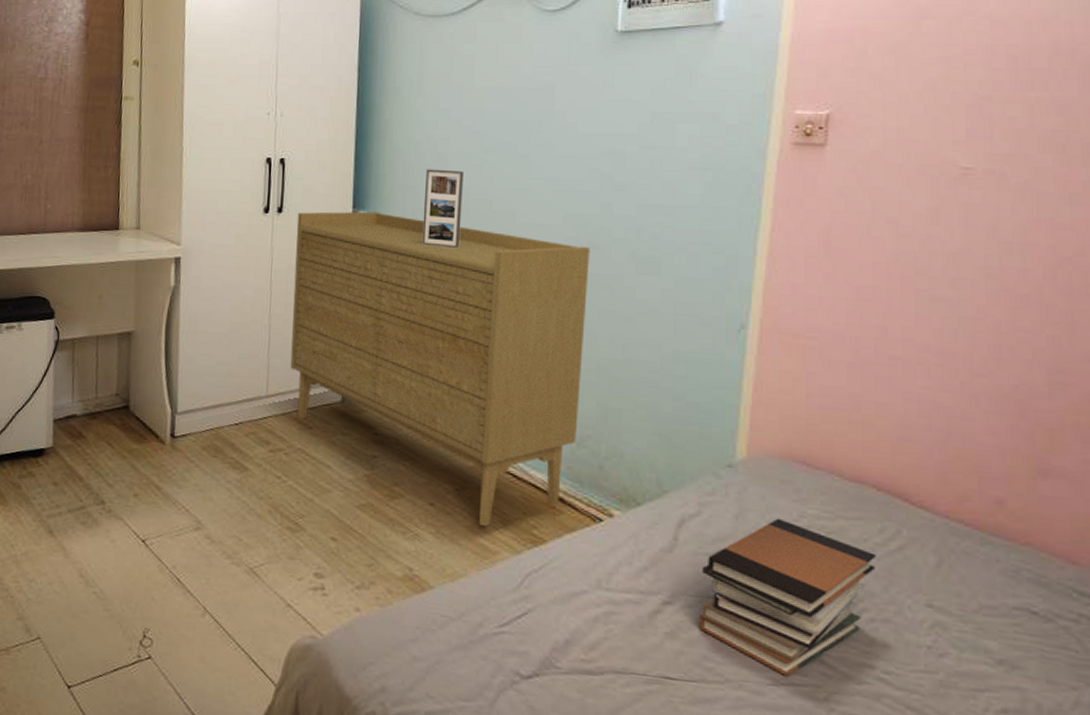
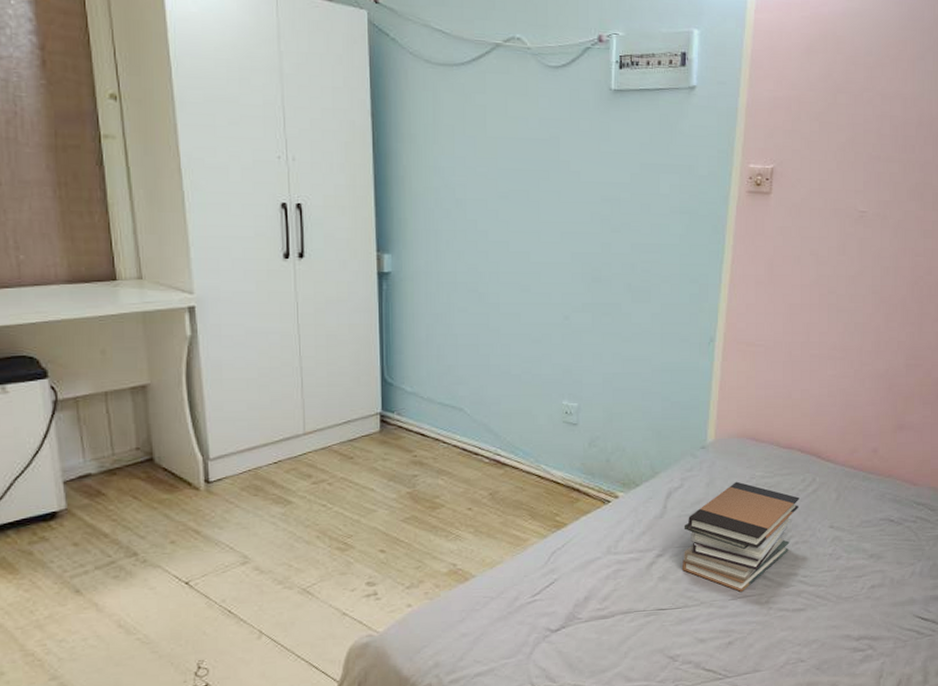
sideboard: present [290,211,590,527] -> none [320,255,594,521]
photo frame: present [422,169,463,249] -> none [446,214,482,287]

